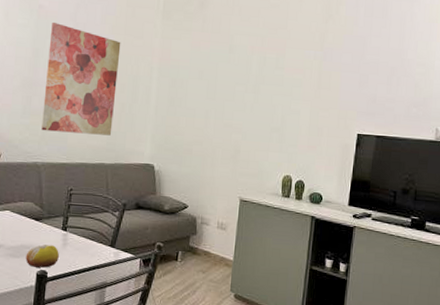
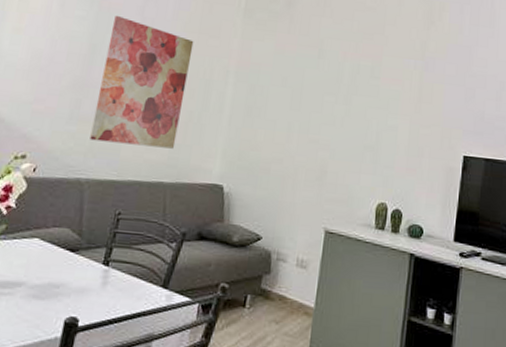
fruit: present [25,245,59,268] -> none [52,283,97,314]

